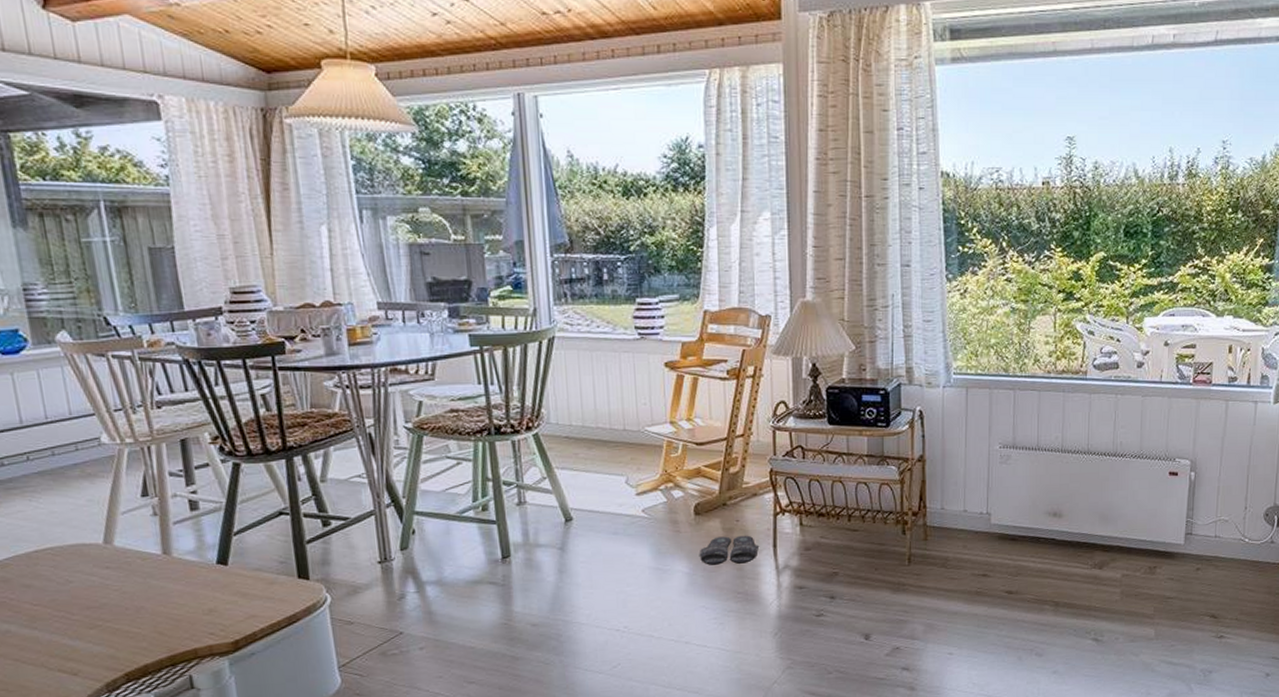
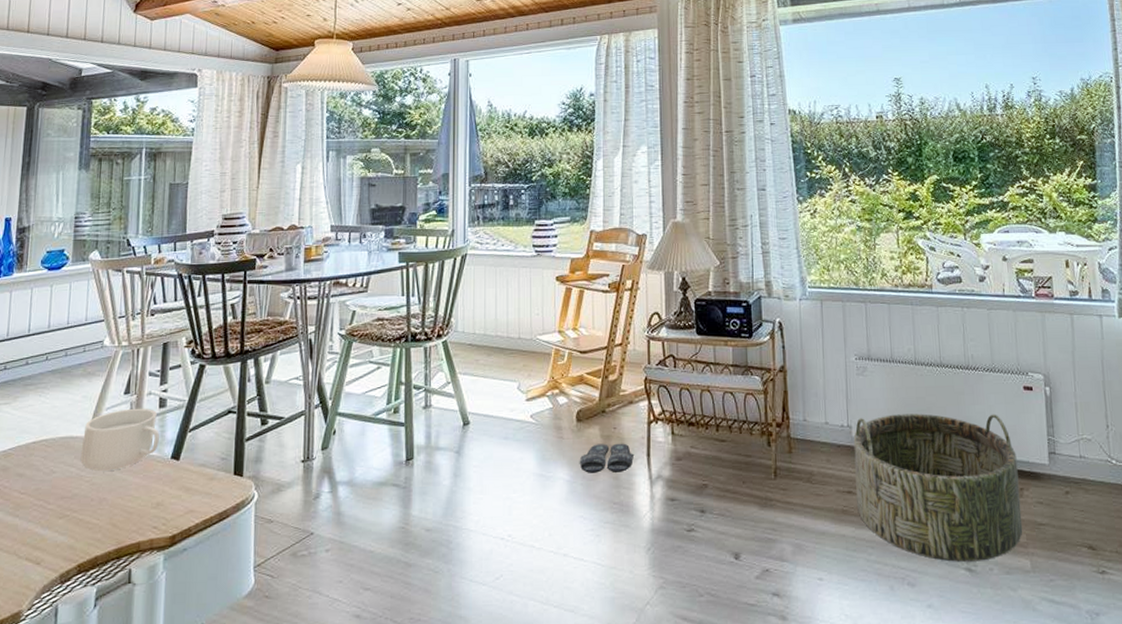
cup: none [98,511,199,580] -> present [80,408,160,472]
basket: none [991,498,1154,634] -> present [853,413,1023,562]

